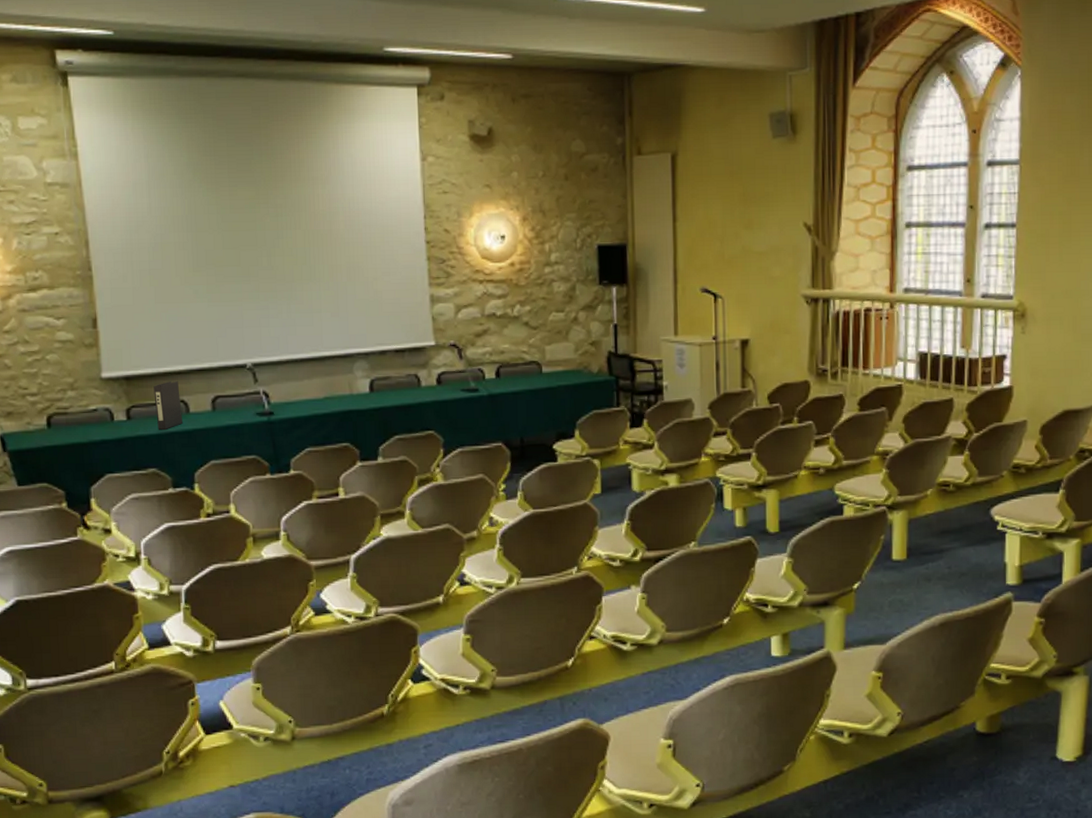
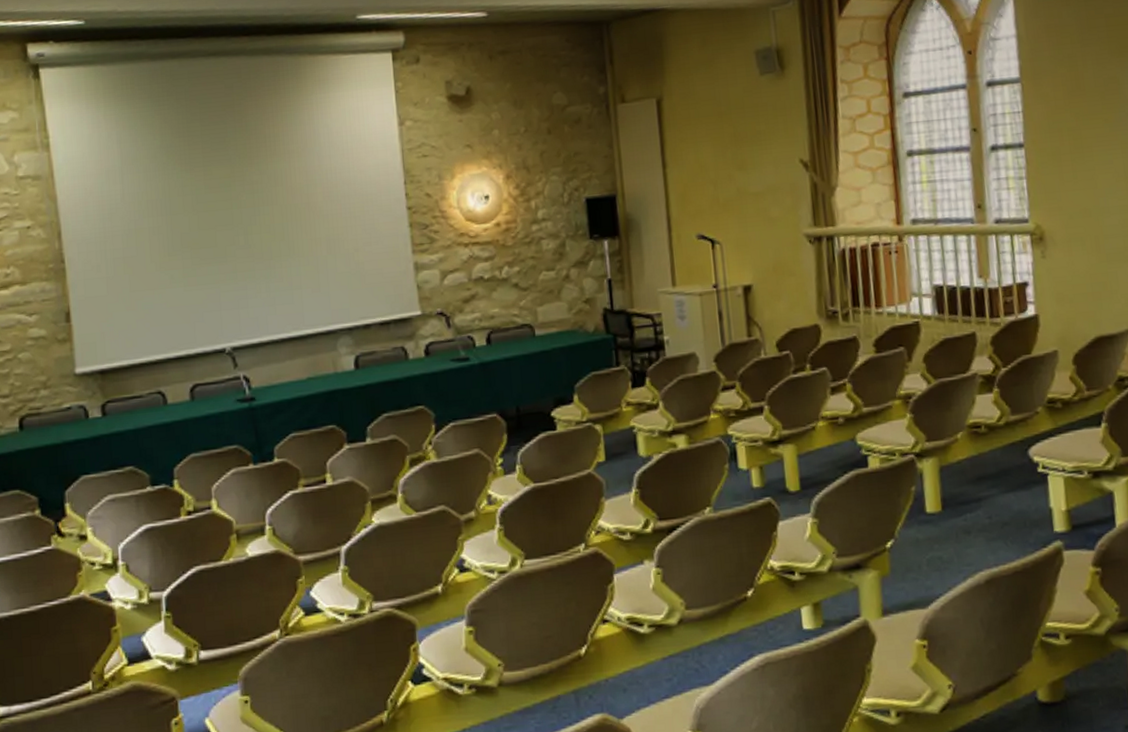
binder: present [153,381,183,431] -> none [129,372,160,426]

